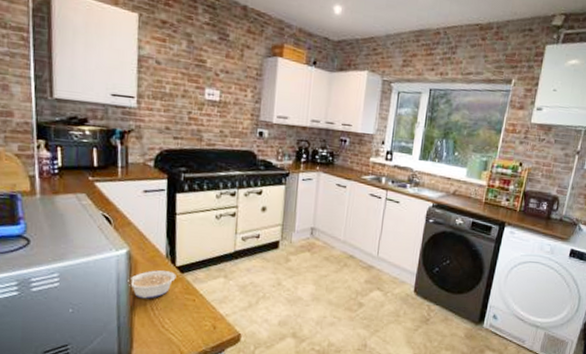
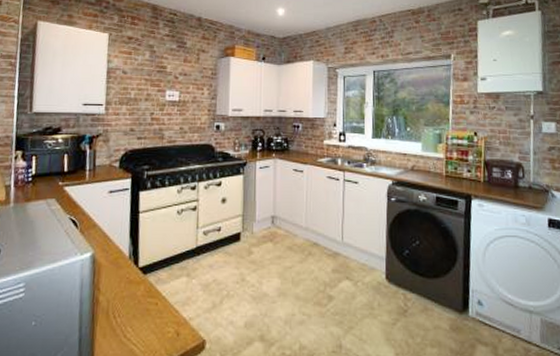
legume: present [128,270,176,299] -> none [91,273,139,305]

